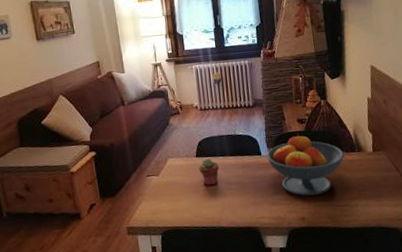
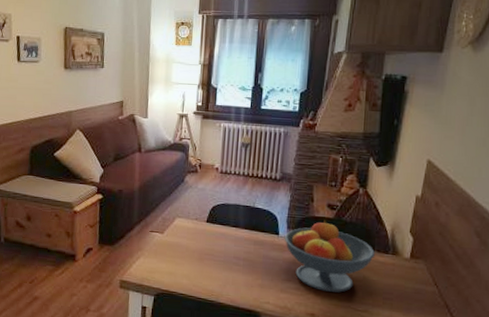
potted succulent: present [198,158,220,186] -> none [207,226,230,256]

